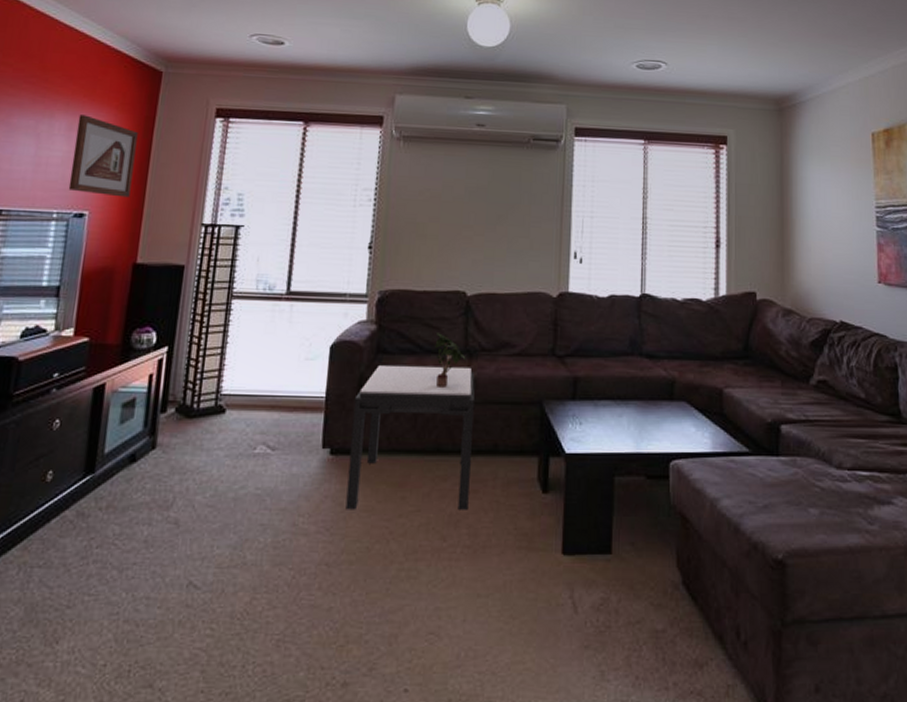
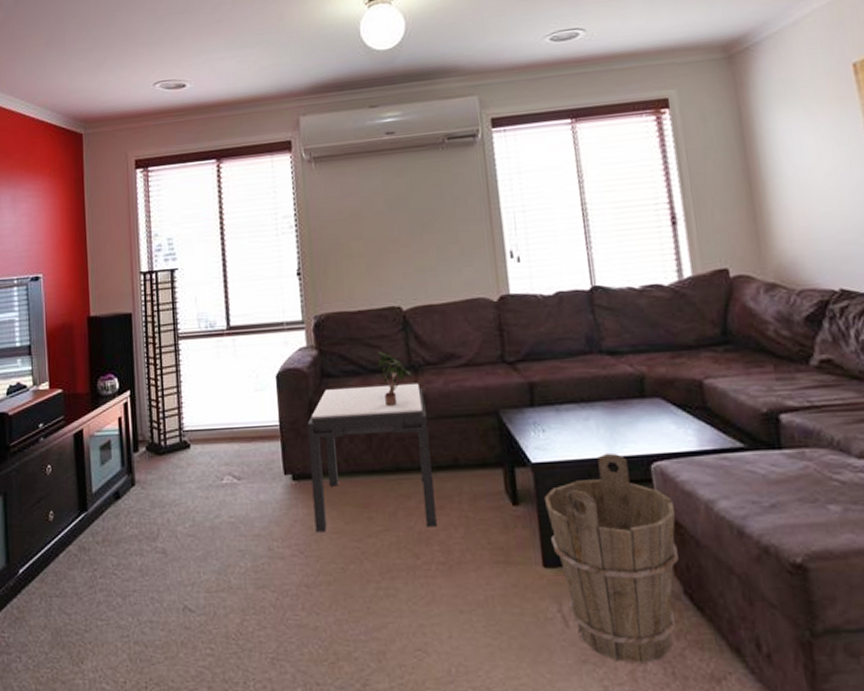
picture frame: present [68,115,138,198] -> none [19,185,74,258]
bucket: none [571,448,685,649] -> present [543,452,679,663]

